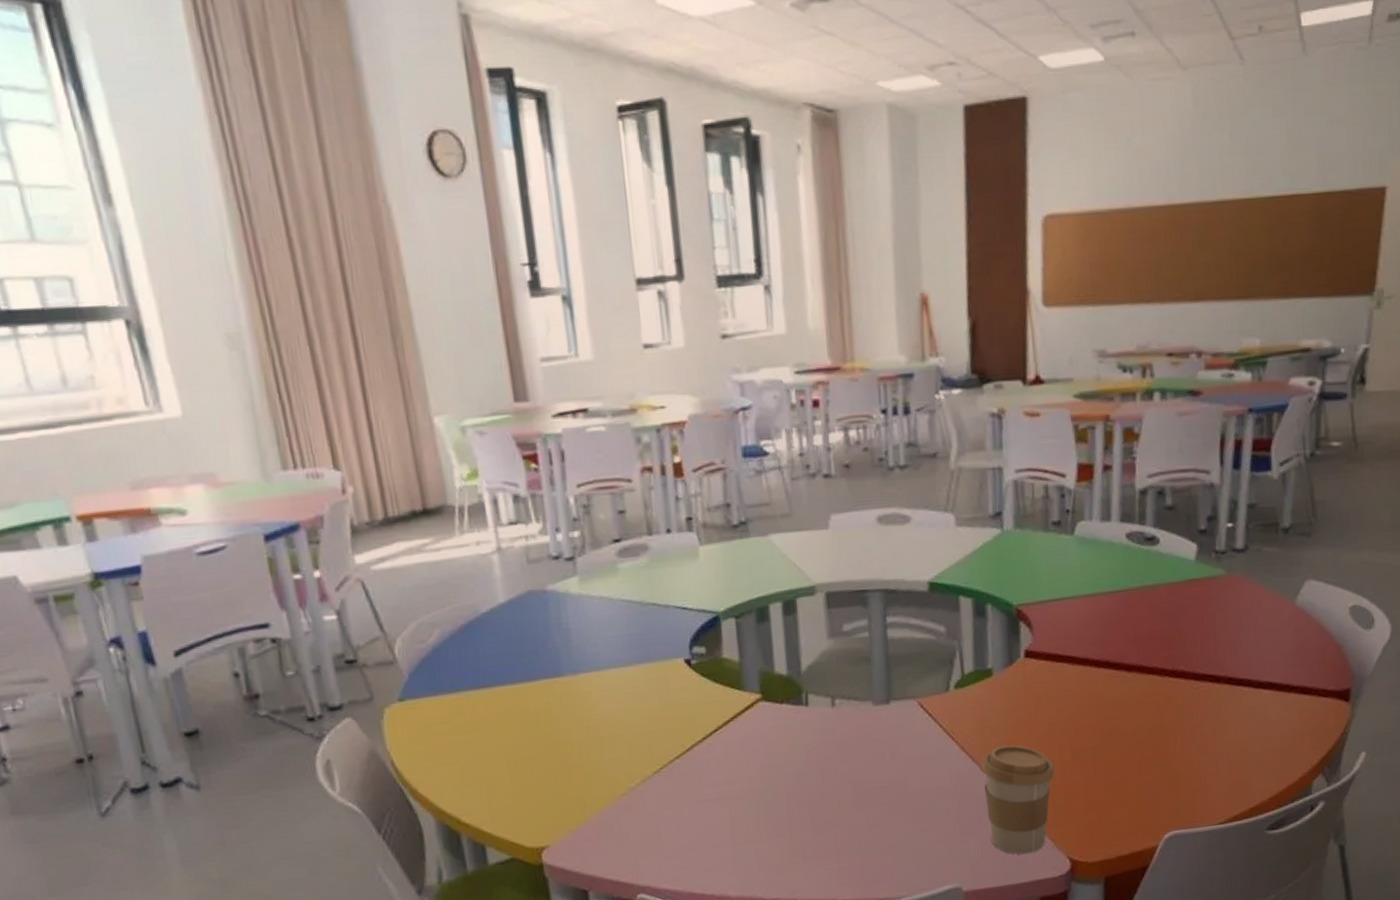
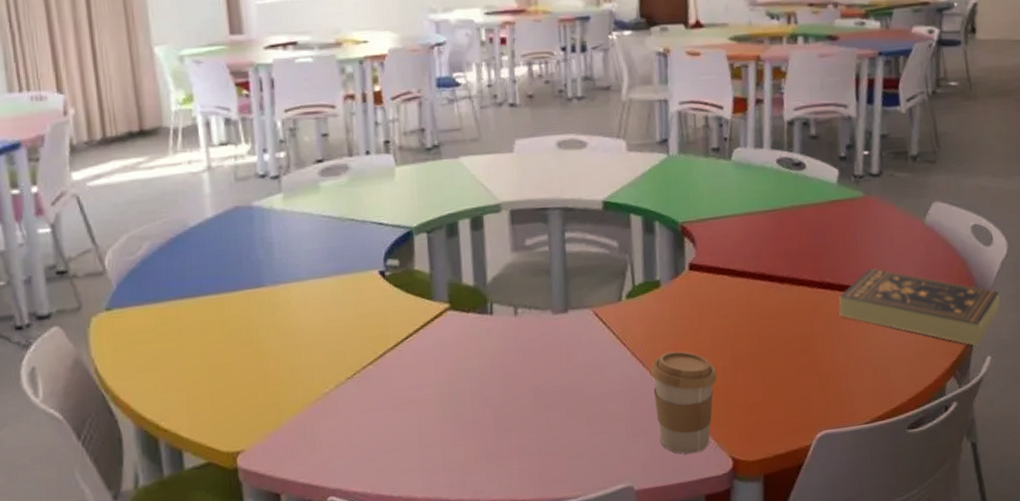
book: none [1193,654,1380,741] -> present [839,268,1000,346]

